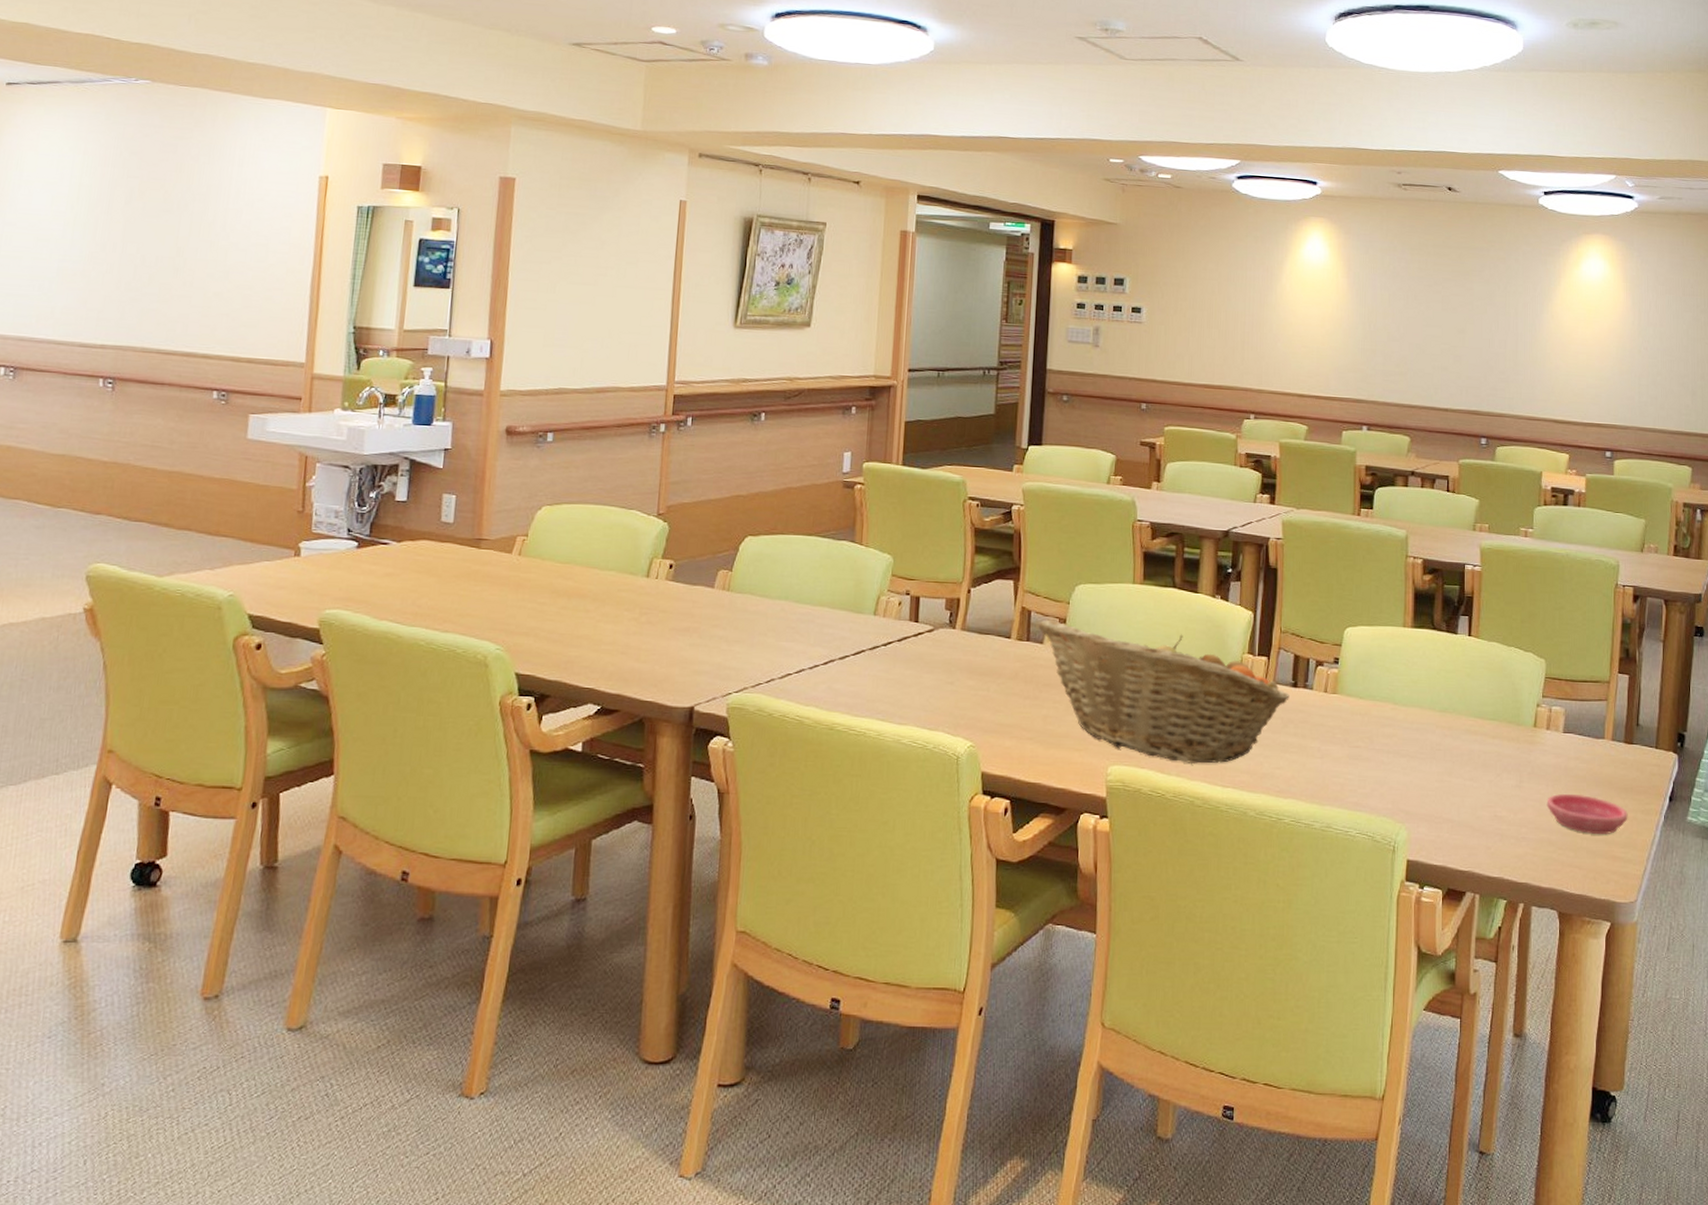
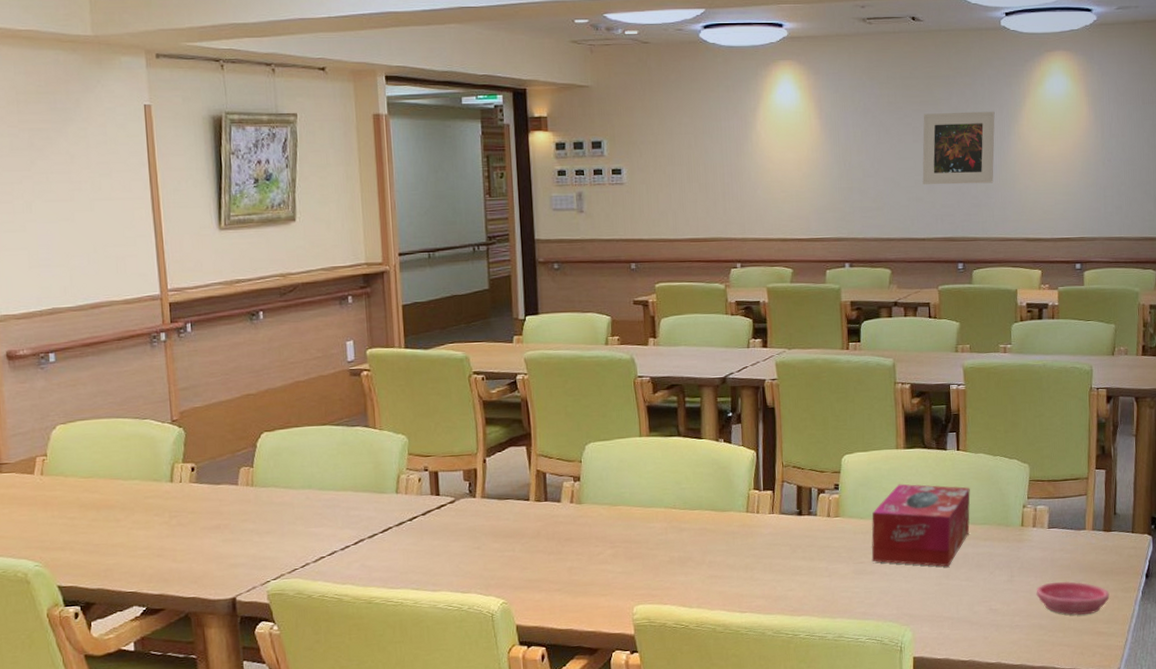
fruit basket: present [1038,619,1289,764] -> none [554,478,796,595]
tissue box: none [1368,665,1480,763] -> present [871,484,970,567]
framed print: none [1449,283,1528,360] -> present [922,111,995,185]

